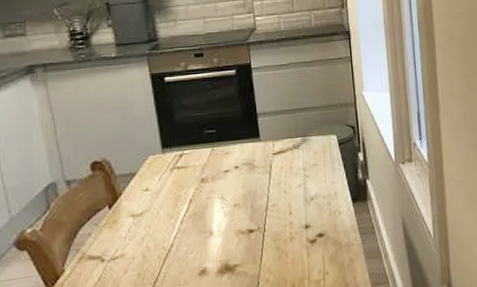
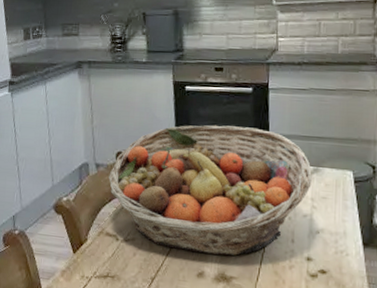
fruit basket: none [84,109,302,254] -> present [109,125,312,256]

